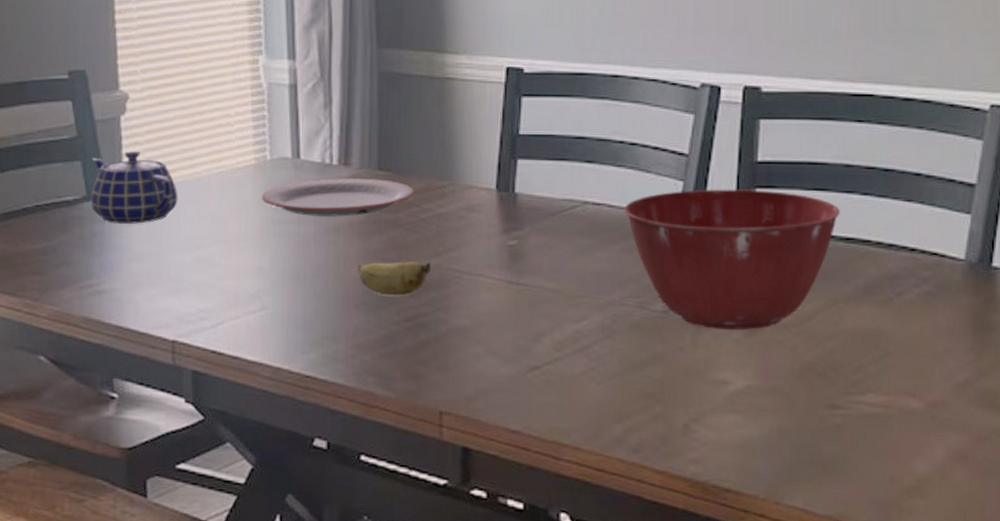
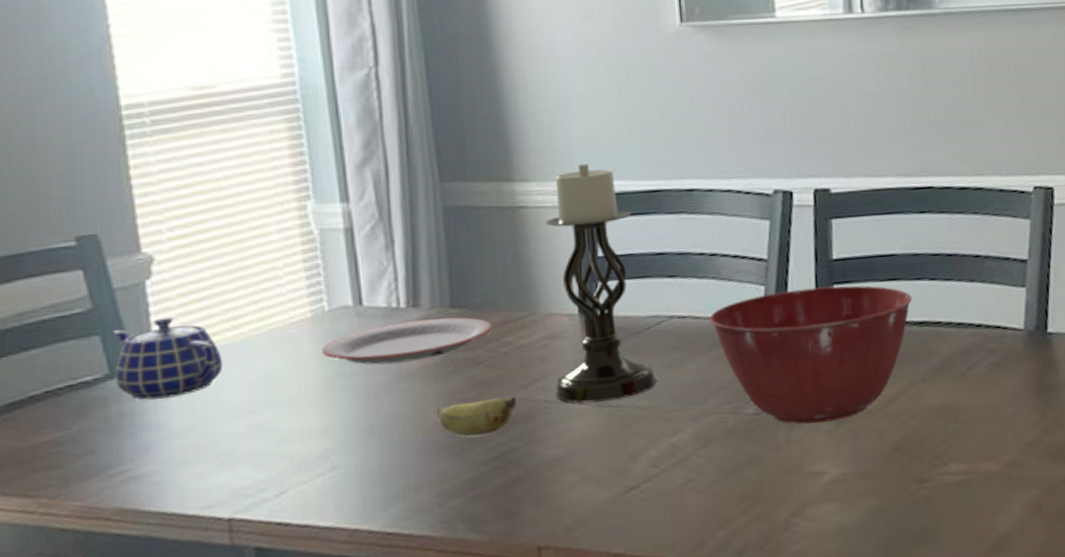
candle holder: none [469,41,565,279] -> present [546,164,656,404]

